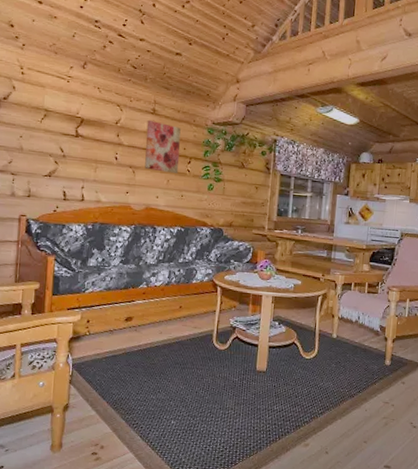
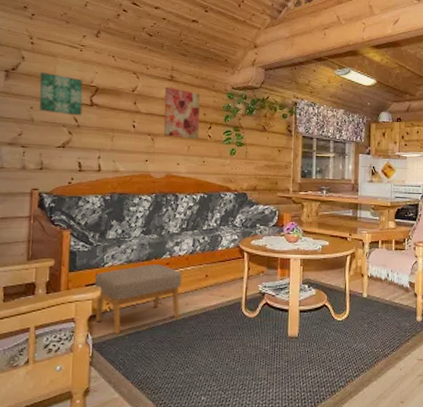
wall art: none [28,102,69,146] -> present [39,72,83,116]
footstool: none [75,292,157,357] -> present [94,263,182,334]

